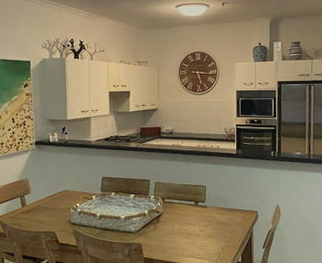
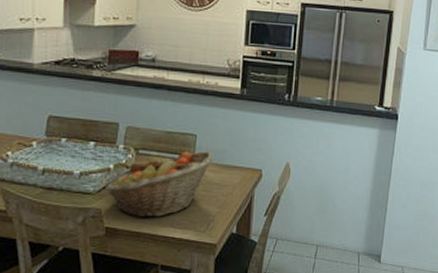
fruit basket: none [142,198,220,251] -> present [104,151,214,218]

